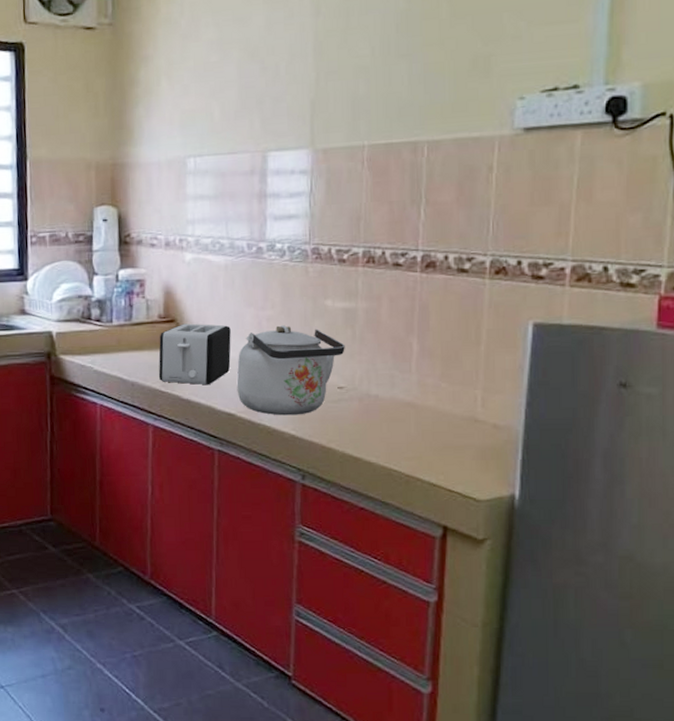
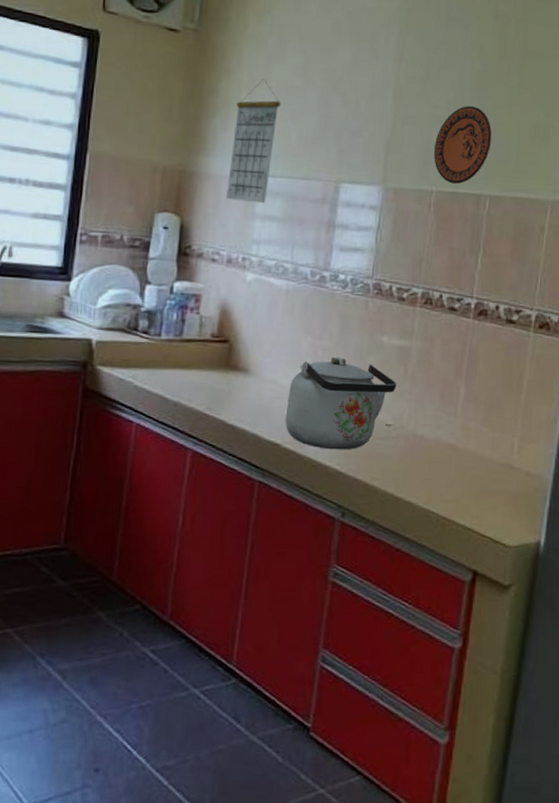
calendar: none [157,60,201,185] -> present [226,79,281,204]
toaster: present [158,323,231,385] -> none [204,345,285,412]
decorative plate: none [362,49,425,135] -> present [434,106,492,185]

